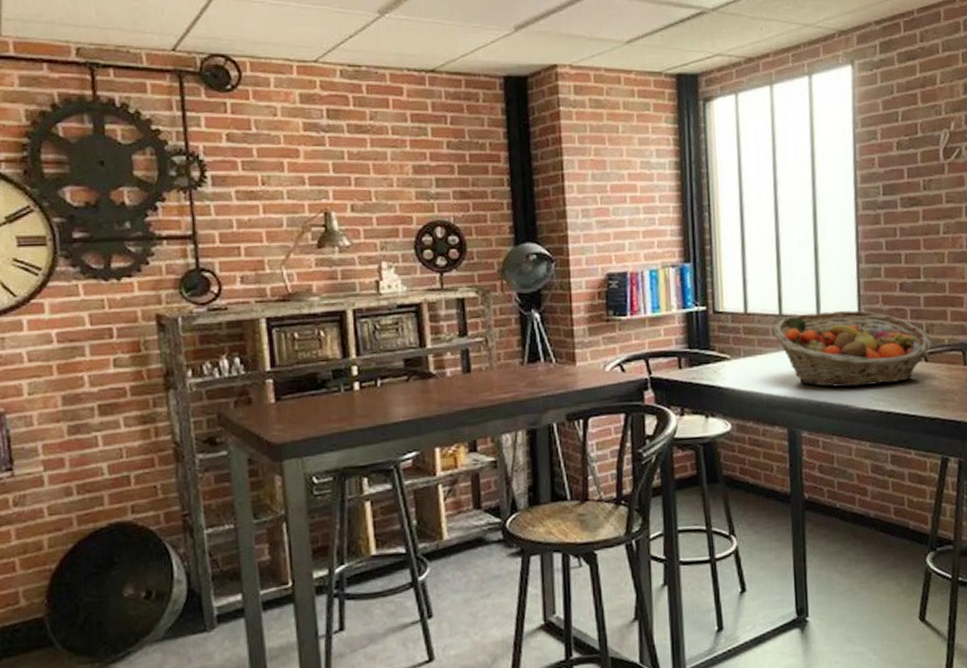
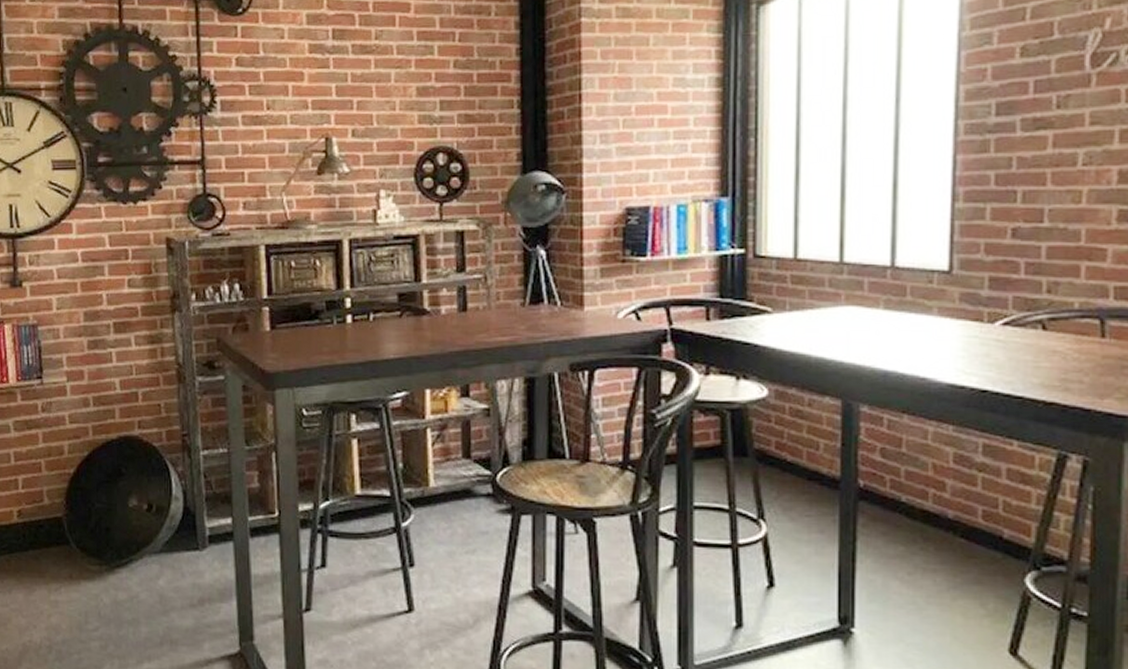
fruit basket: present [773,310,933,387] -> none [830,259,1055,356]

